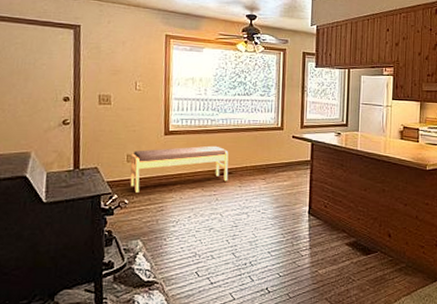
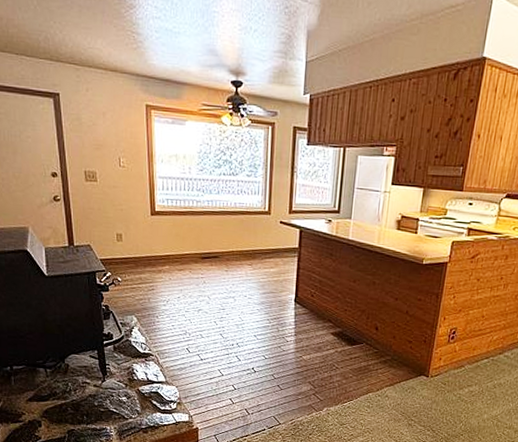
bench: present [130,145,229,193] -> none [120,228,215,271]

